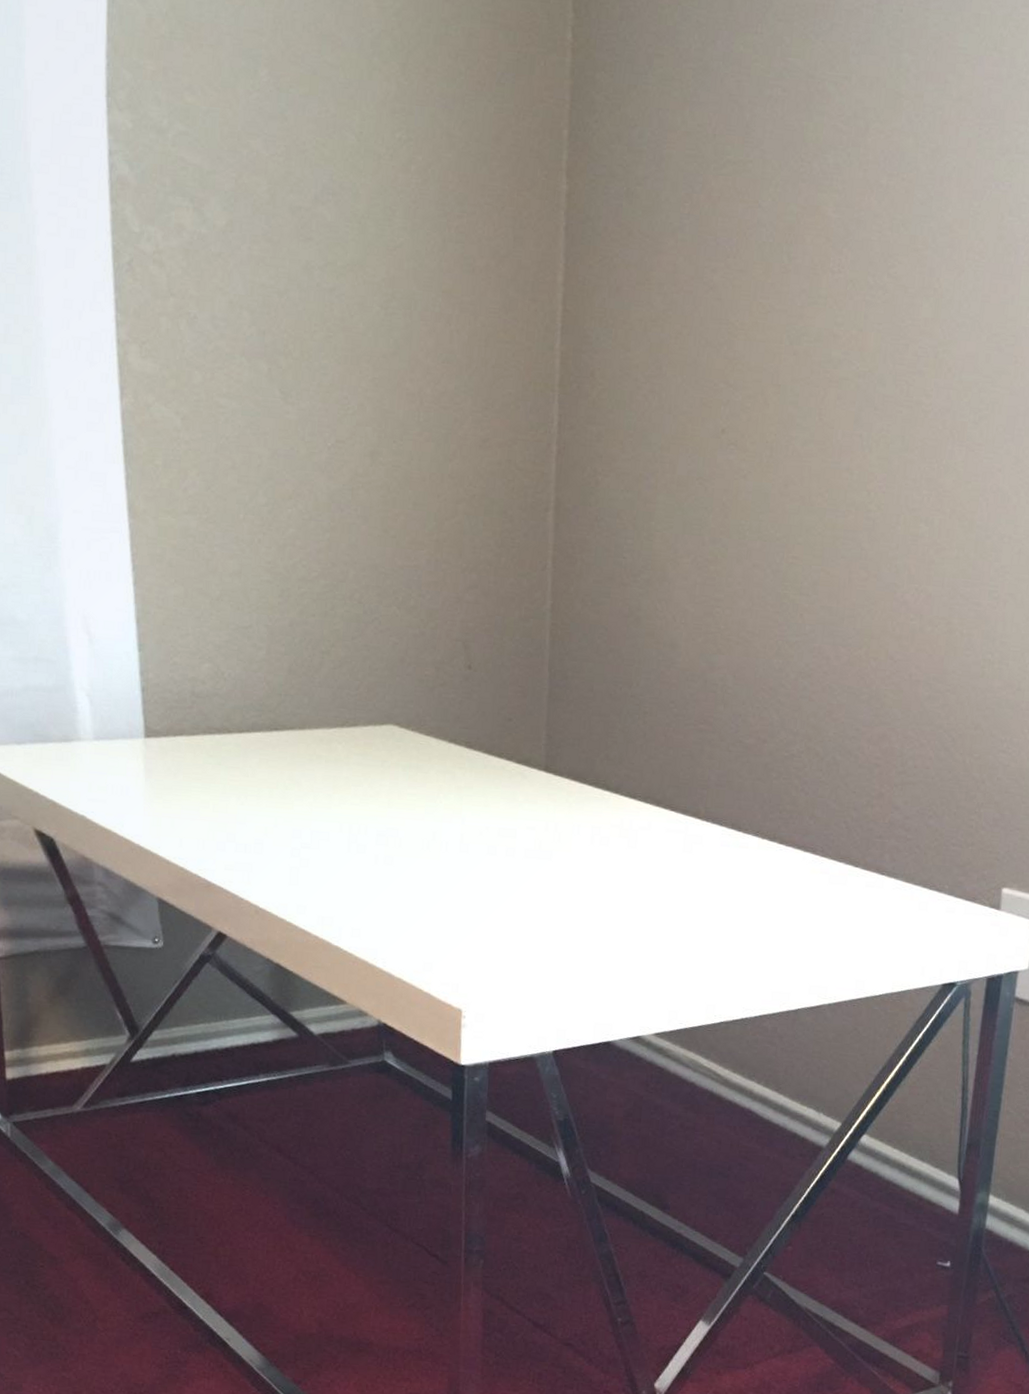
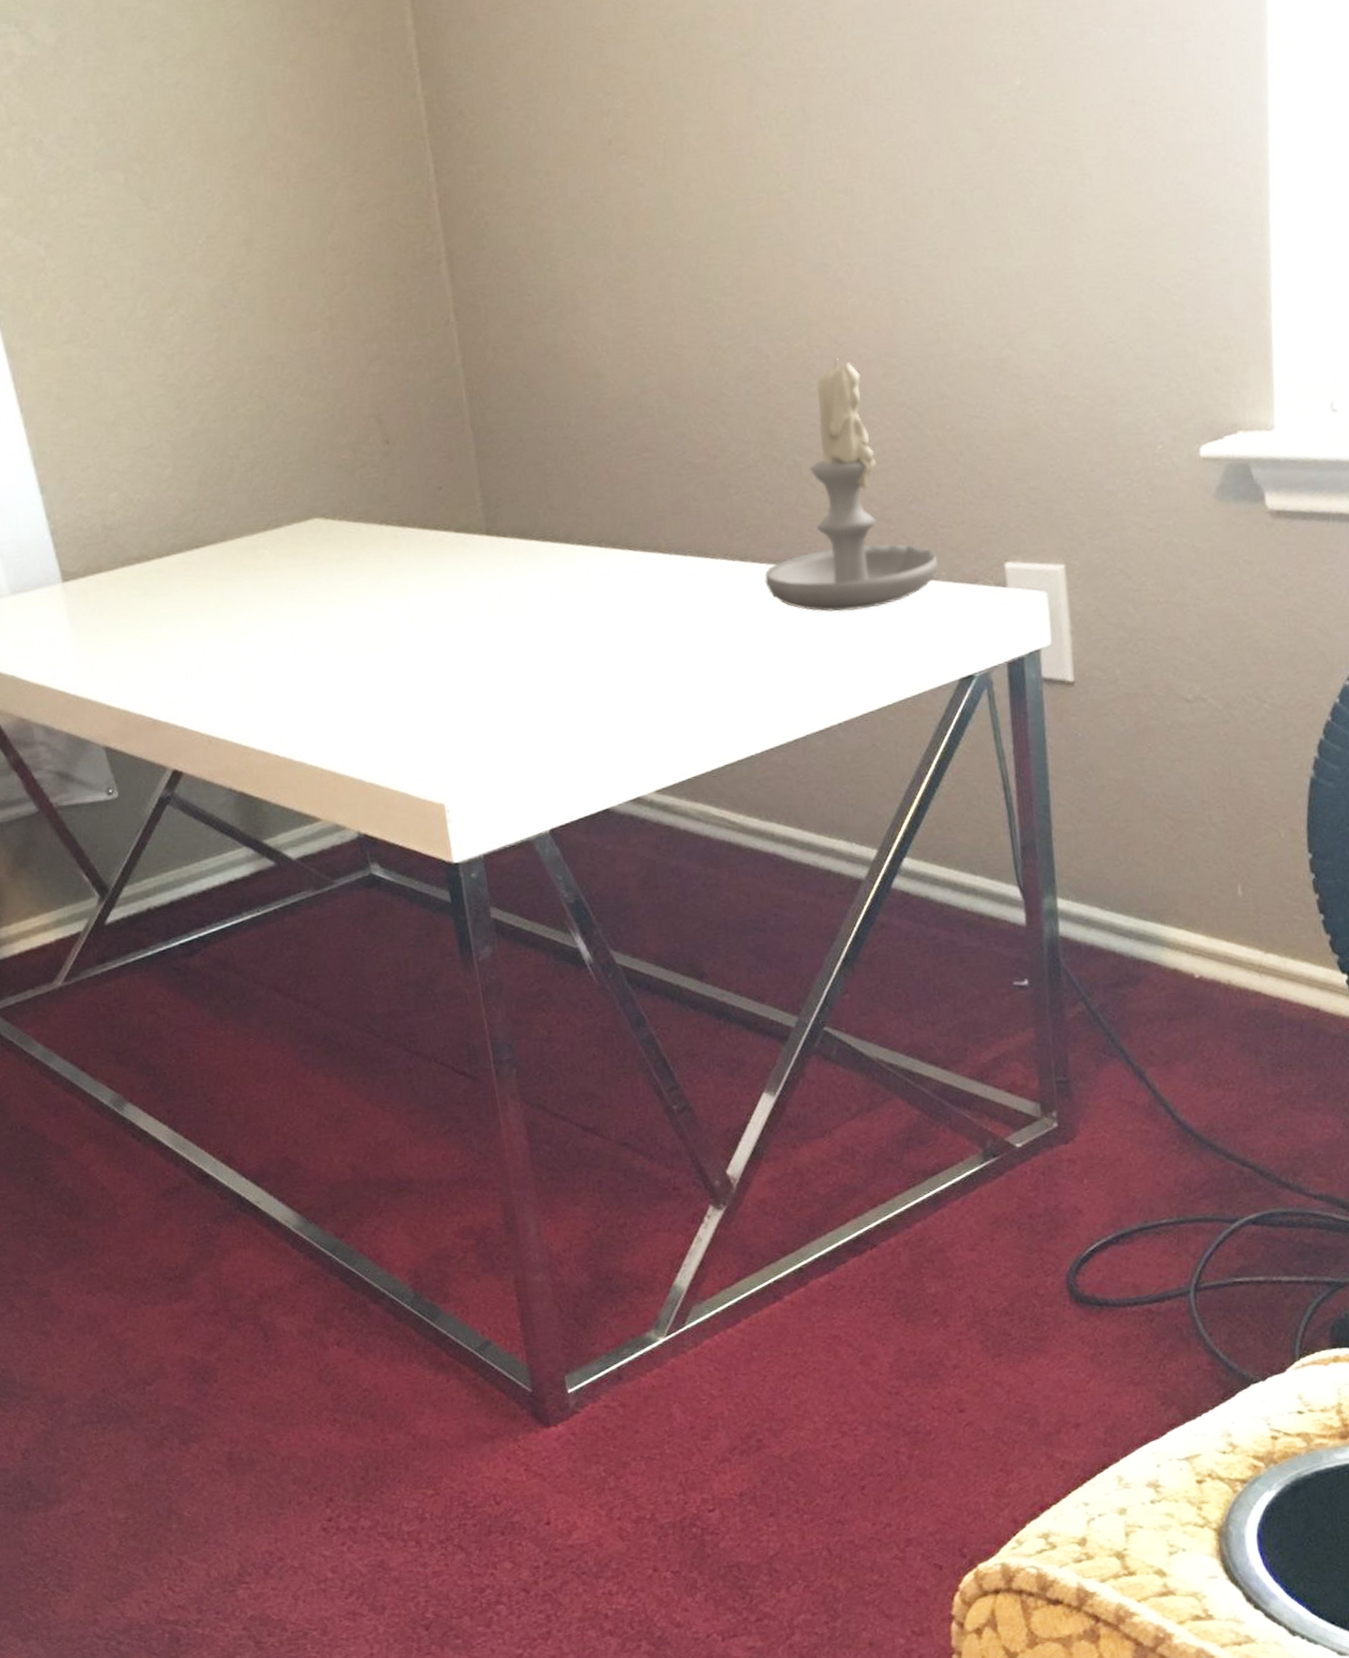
candle: none [787,671,944,906] -> present [764,356,938,612]

